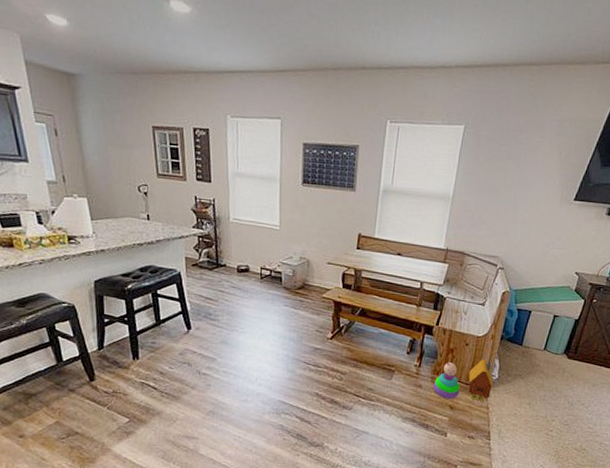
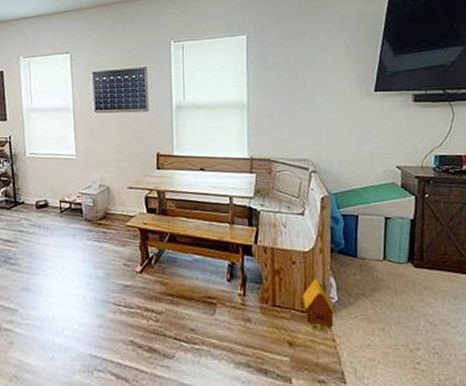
stacking toy: present [433,362,461,399] -> none [263,286,297,333]

